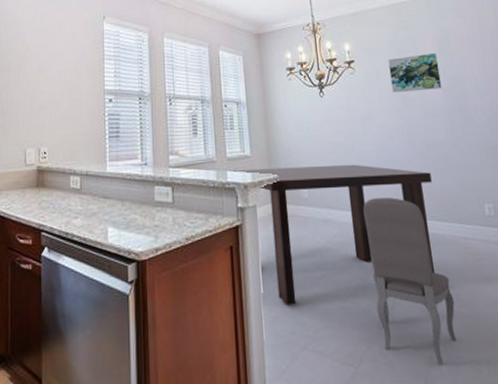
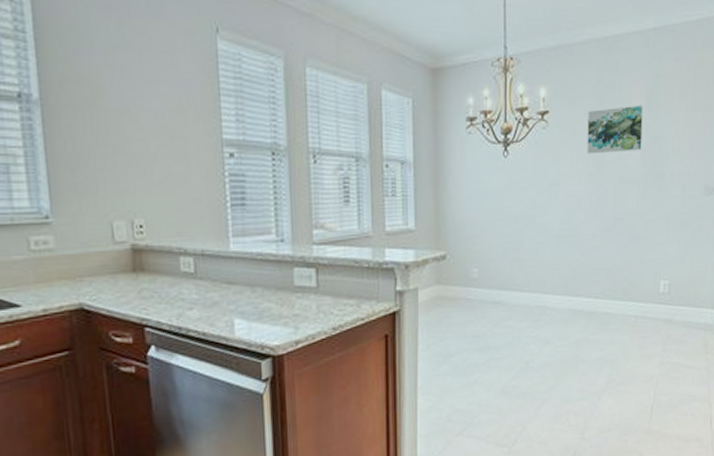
dining table: present [231,164,435,305] -> none [390,239,613,394]
dining chair: present [363,198,456,366] -> none [536,276,613,439]

